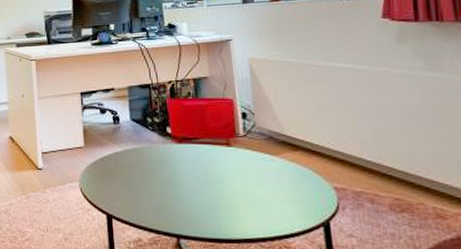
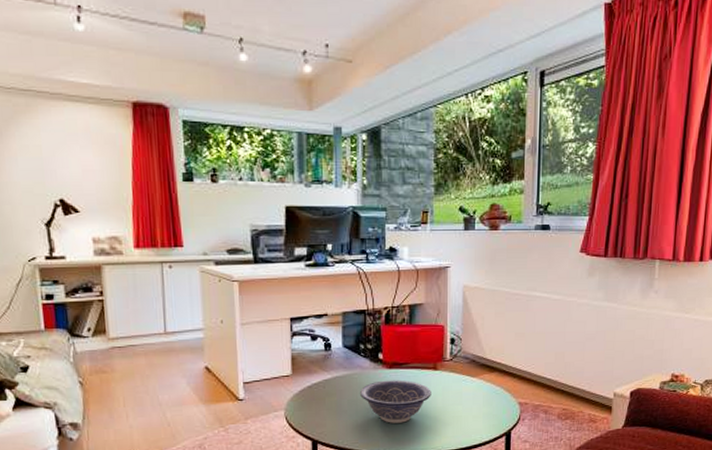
decorative bowl: none [151,155,228,203] -> present [360,380,431,423]

